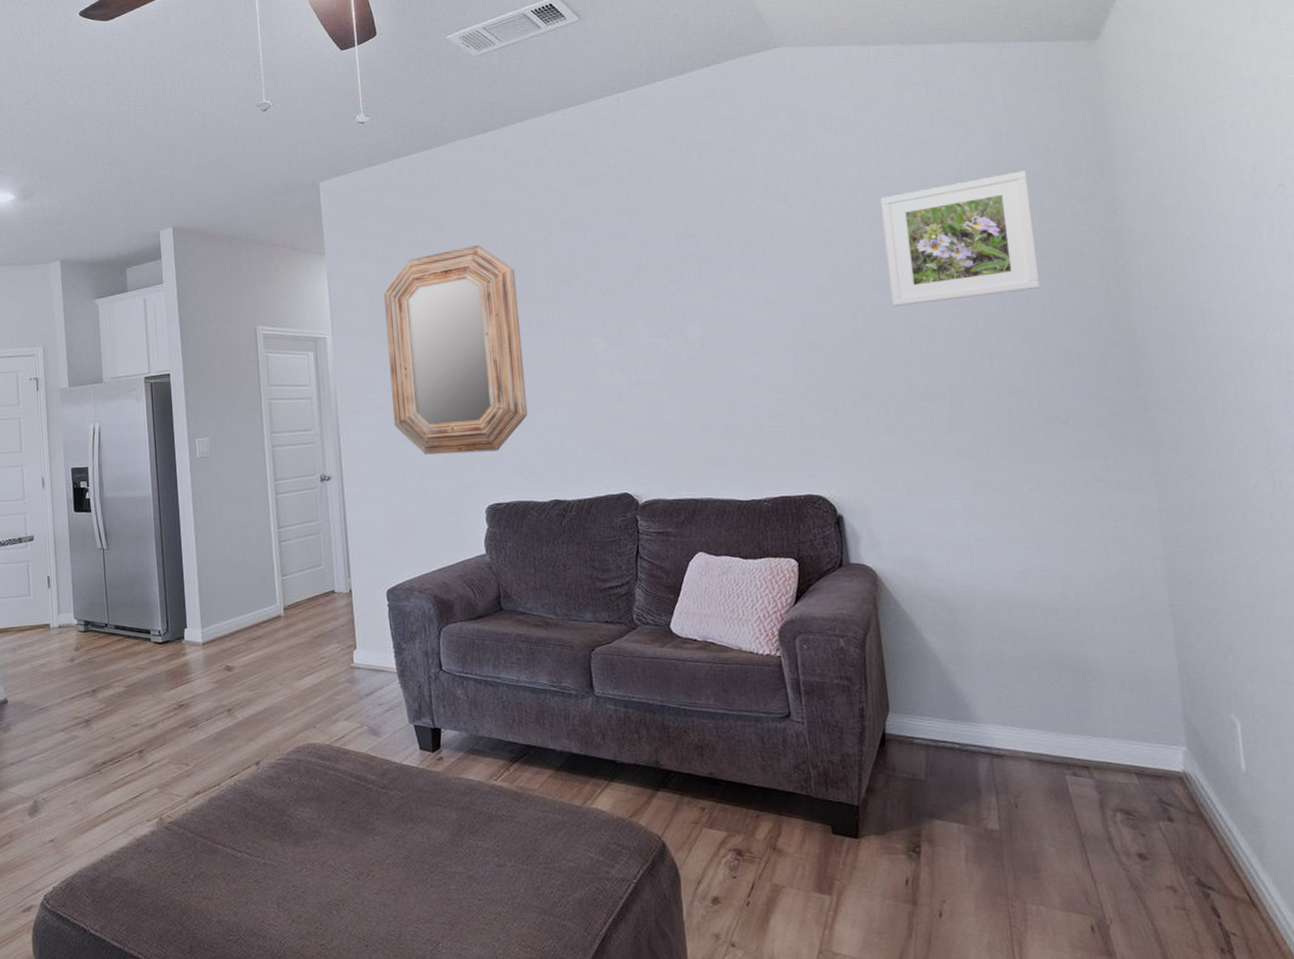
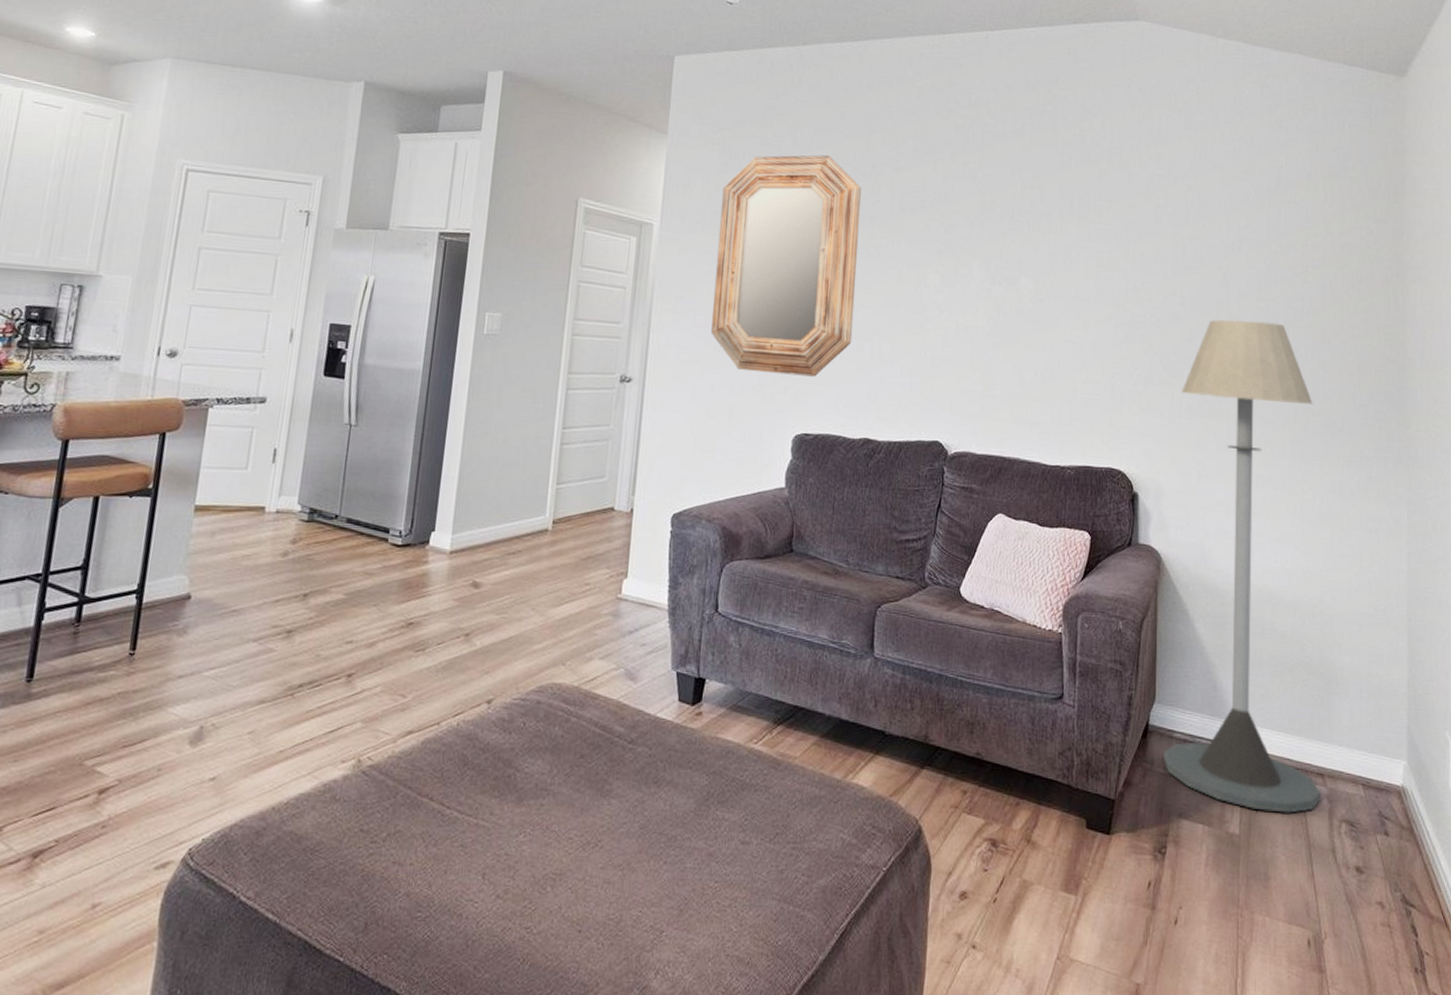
floor lamp: none [877,325,1089,807] -> present [1163,319,1321,813]
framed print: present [880,170,1041,306] -> none [1208,183,1335,297]

